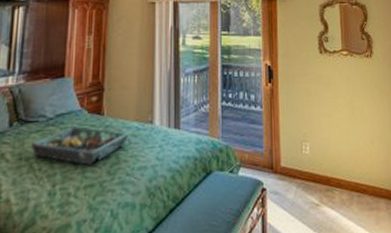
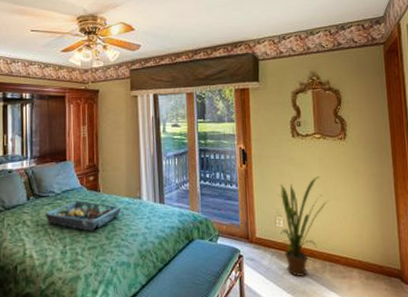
house plant: none [304,96,356,211] -> present [277,176,329,276]

